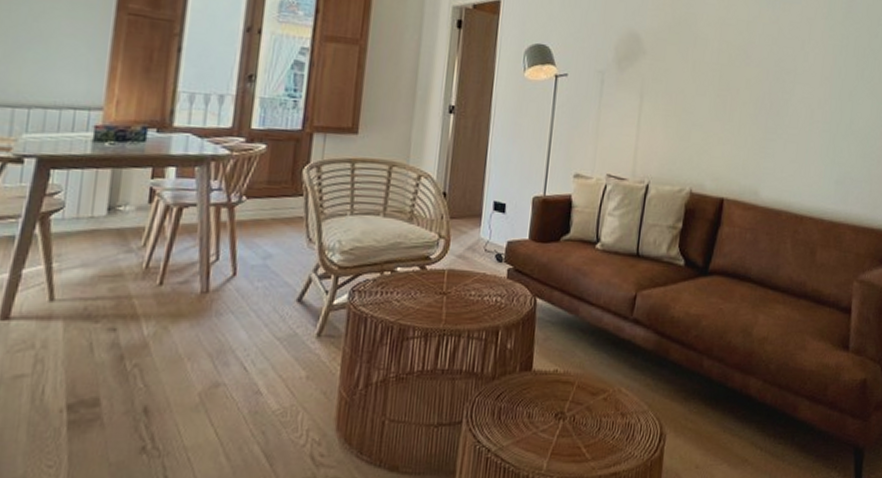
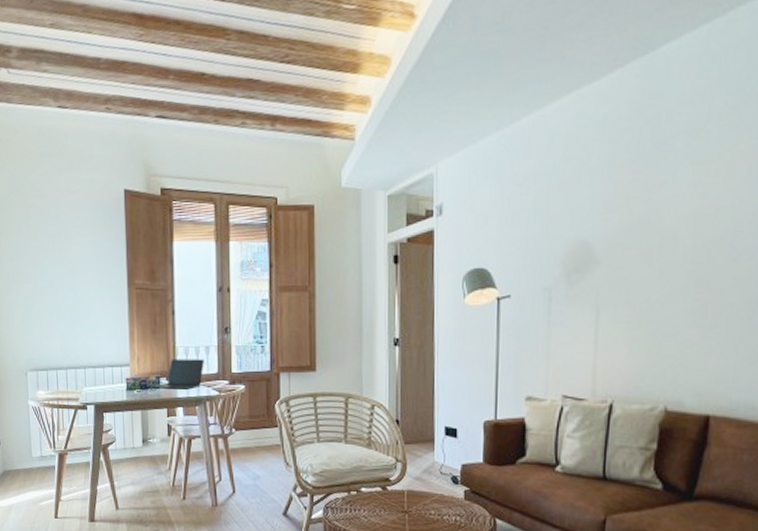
laptop: none [136,106,215,146] -> present [153,359,204,390]

